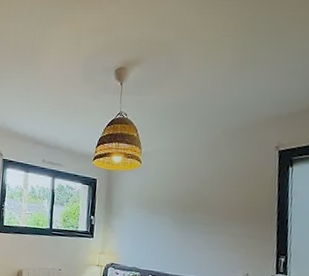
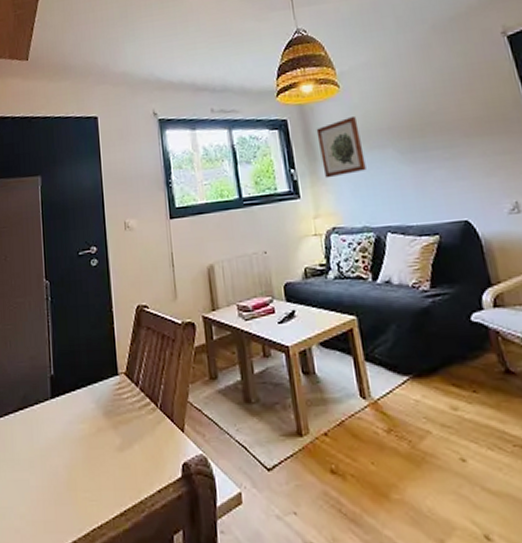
wall art: none [114,186,148,229] -> present [316,115,367,179]

